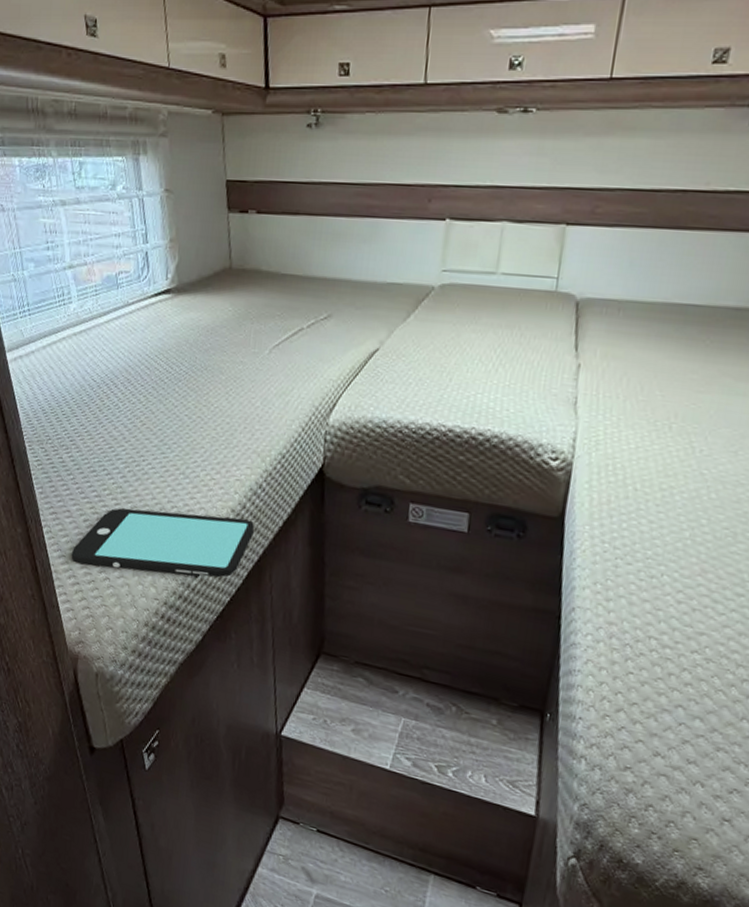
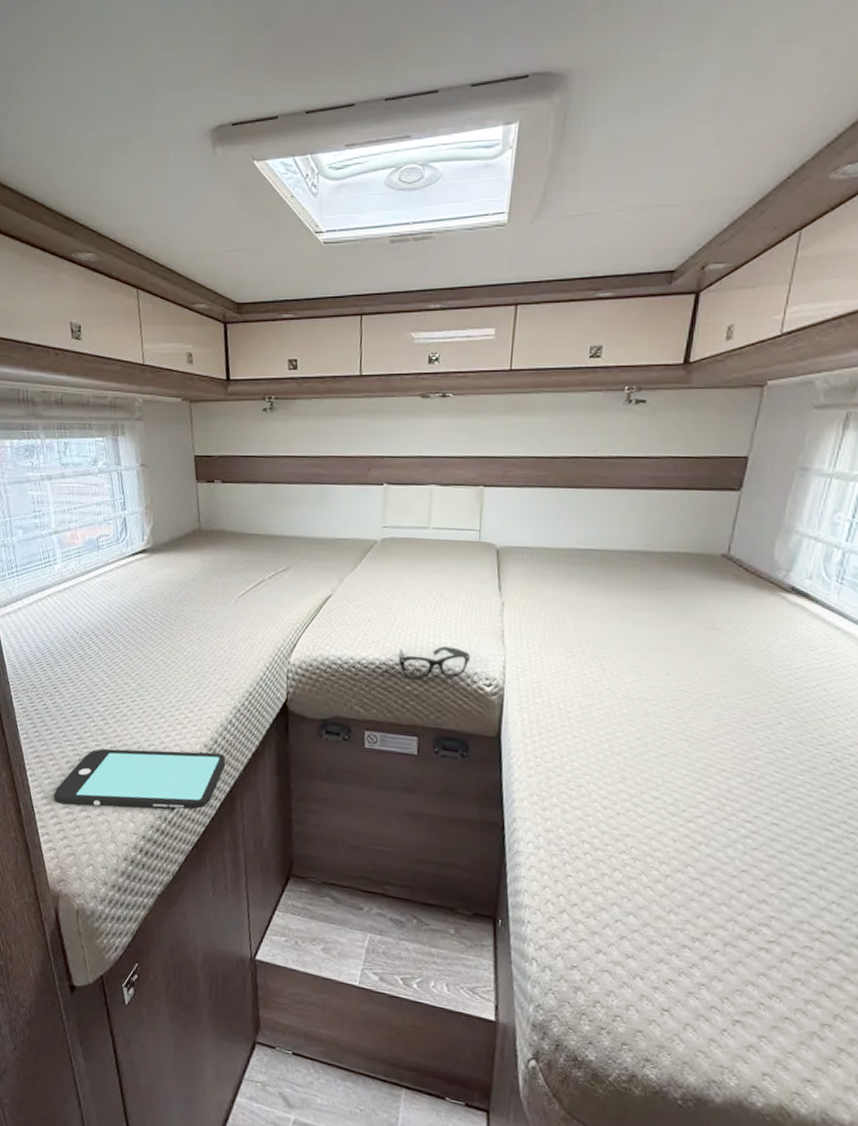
sunglasses: none [451,412,536,449] -> present [398,646,471,679]

